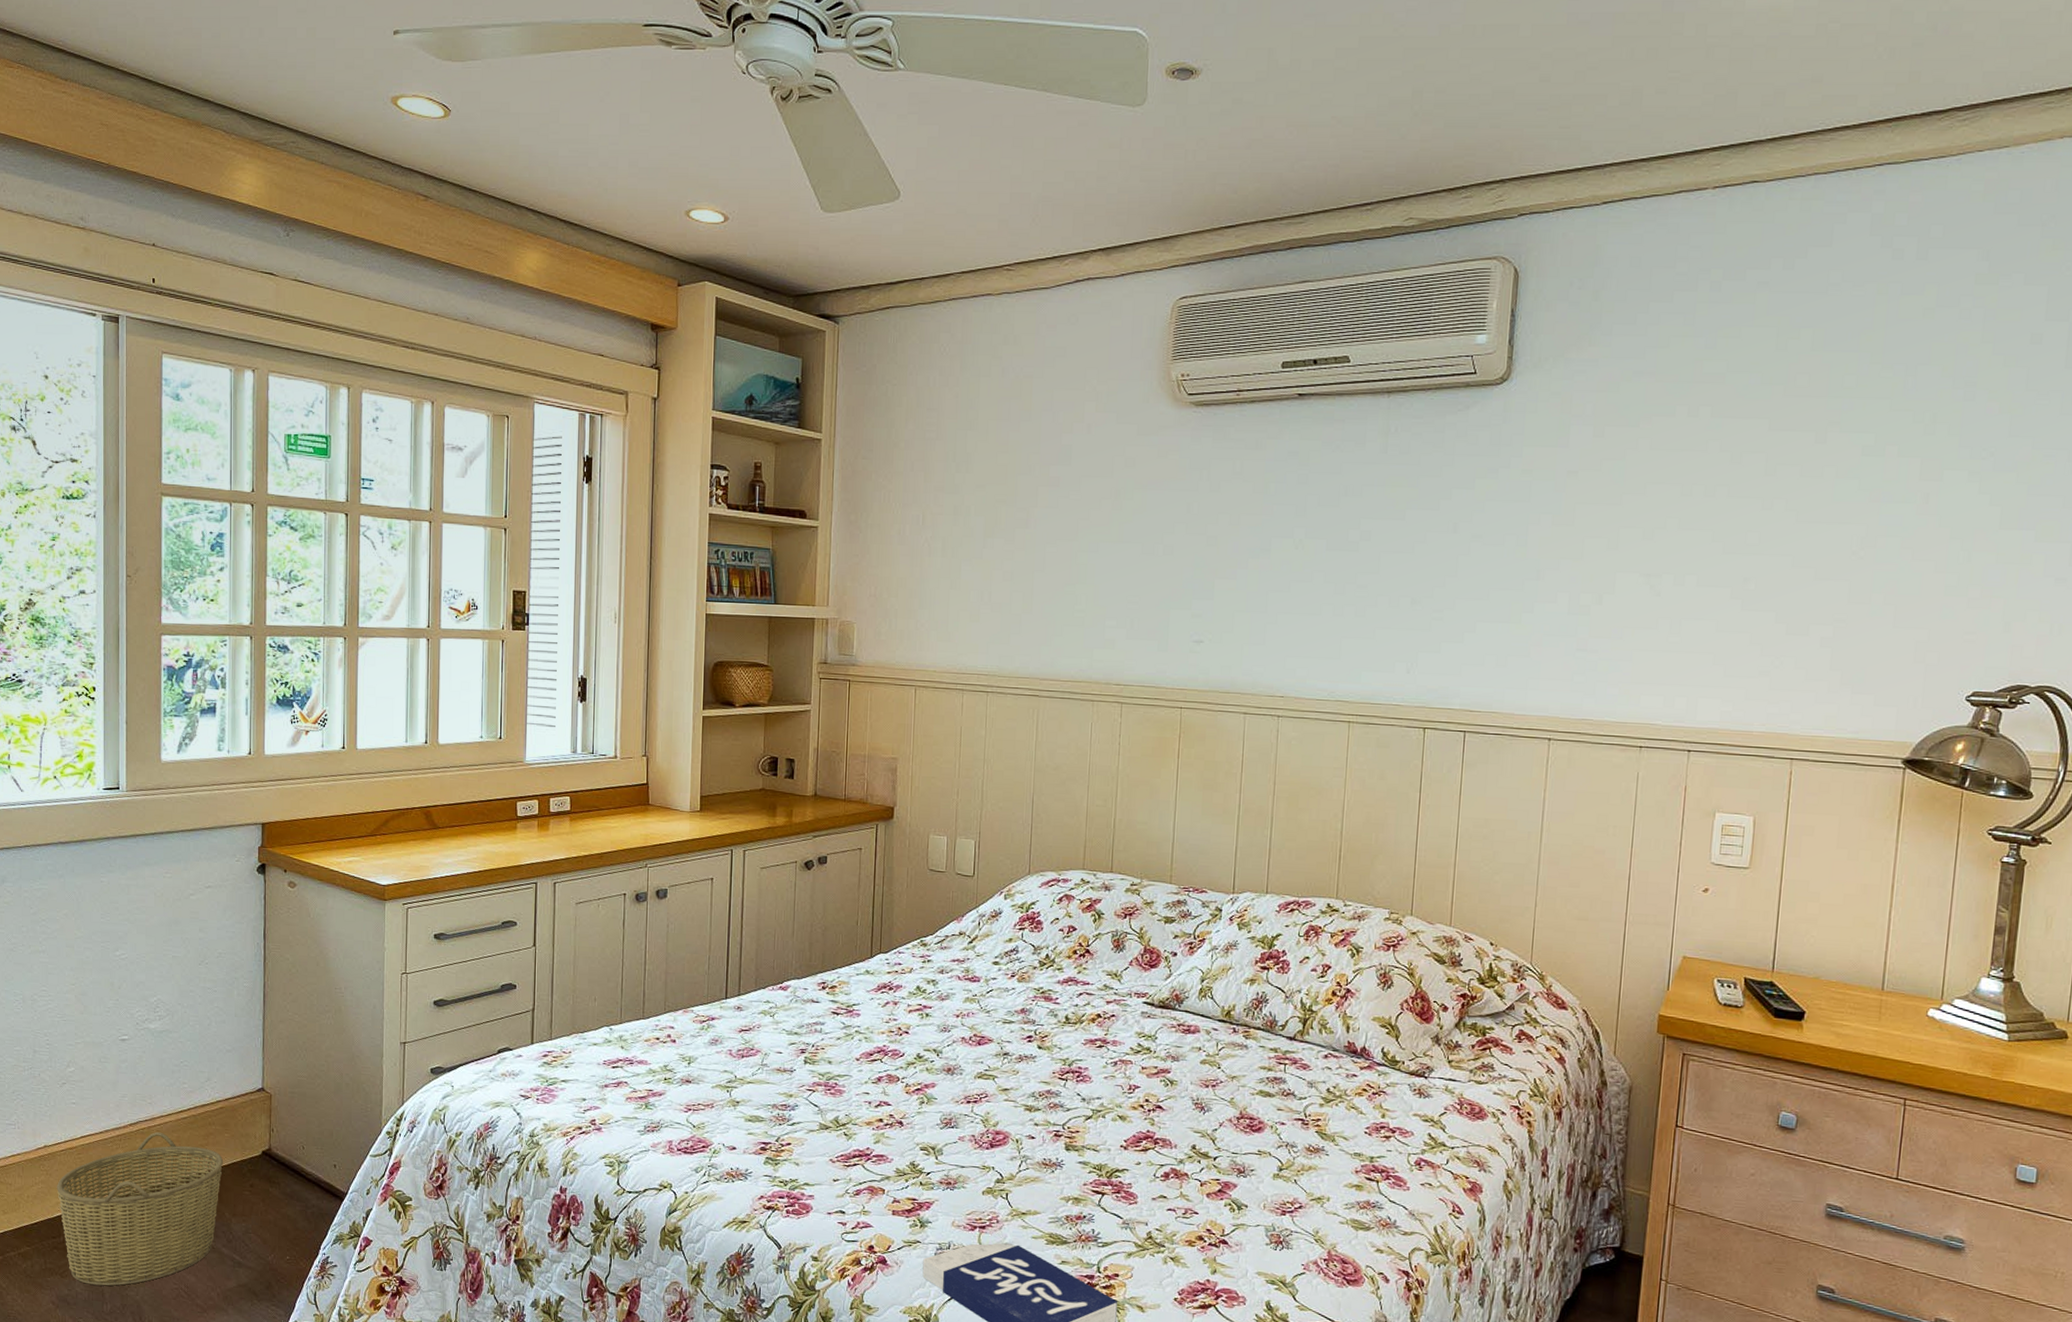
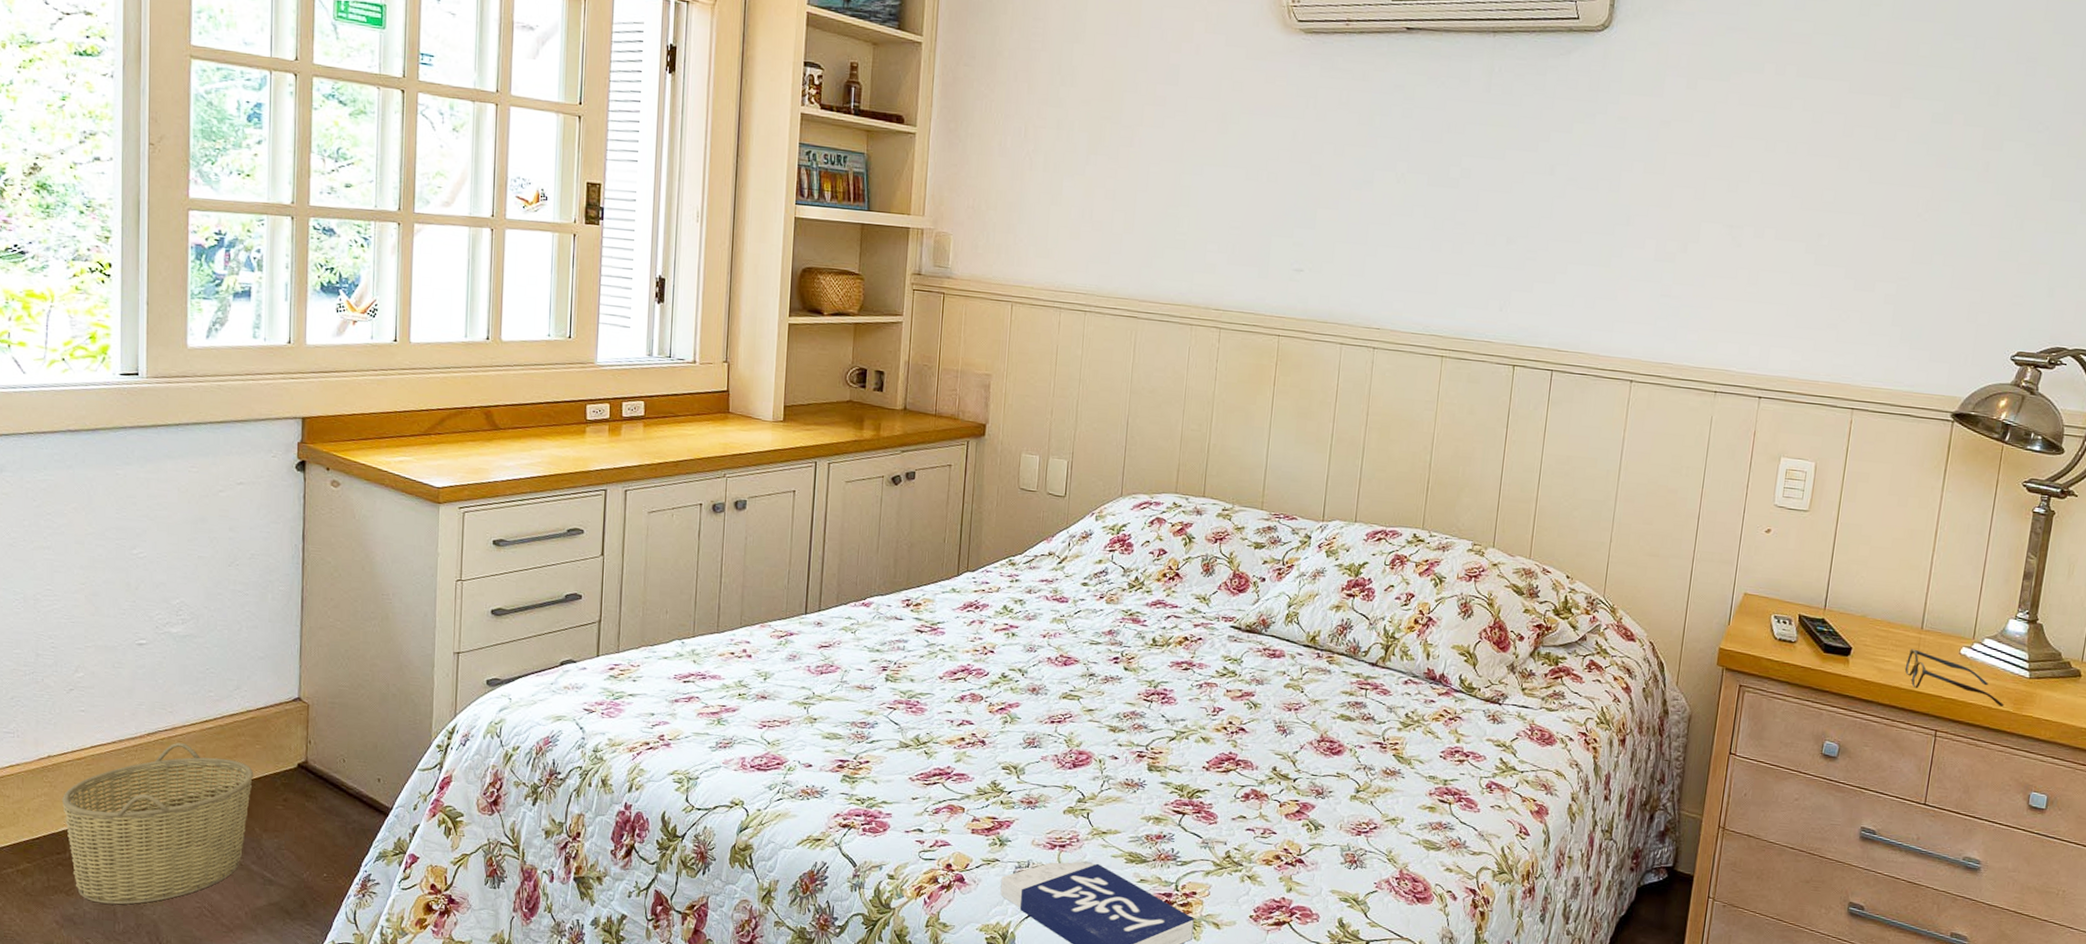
eyeglasses: none [1865,1011,1981,1072] -> present [1904,648,2004,707]

